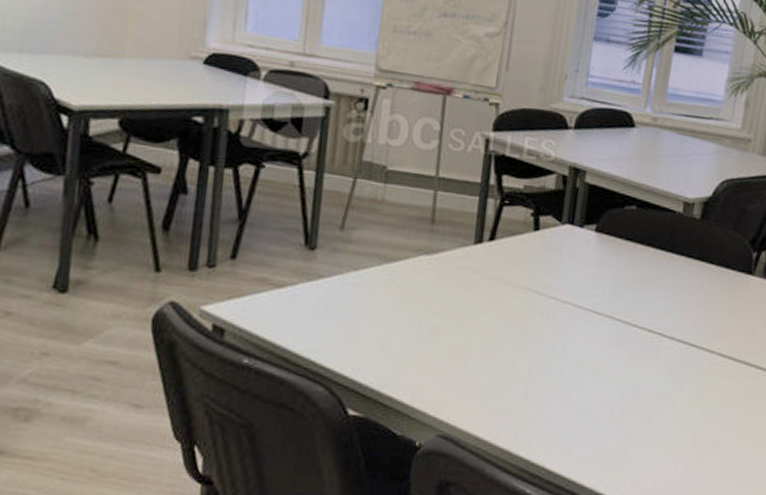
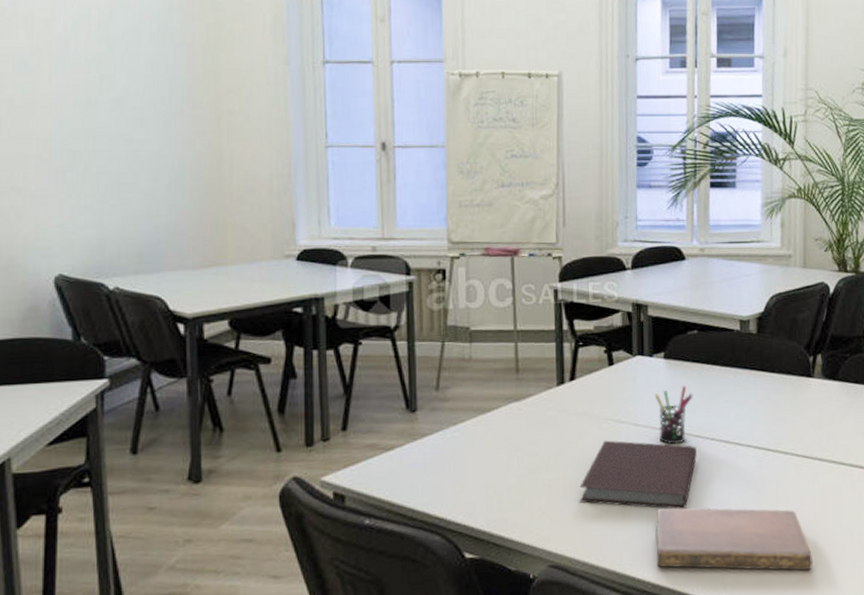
notebook: none [481,310,616,395] -> present [580,440,697,510]
notebook: none [554,391,722,479] -> present [655,507,813,571]
pen holder: none [577,263,621,326] -> present [654,384,693,445]

